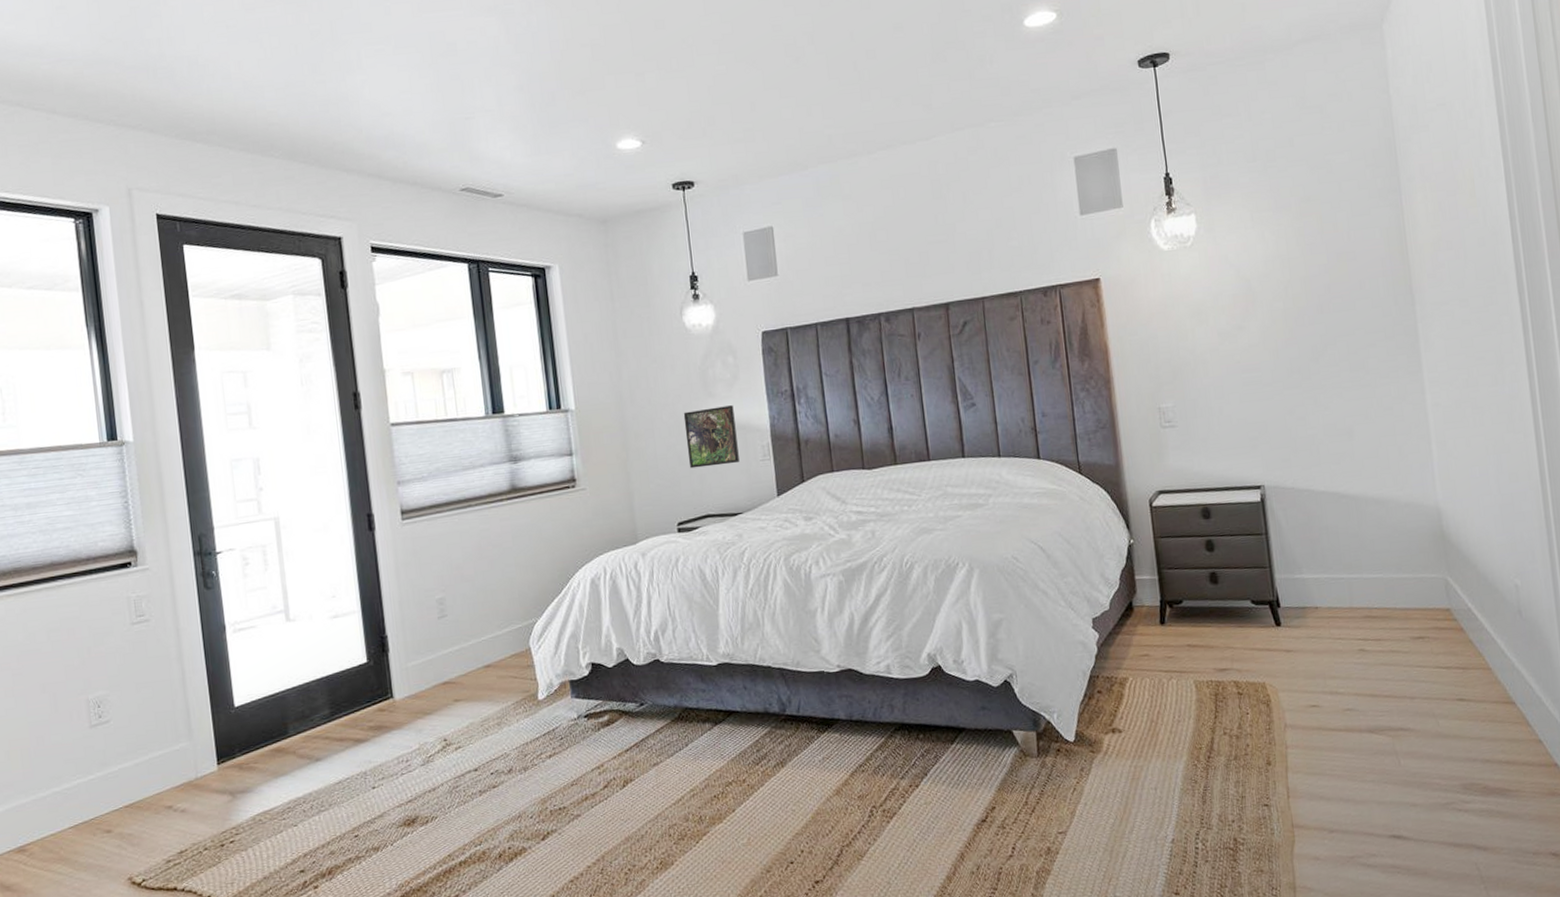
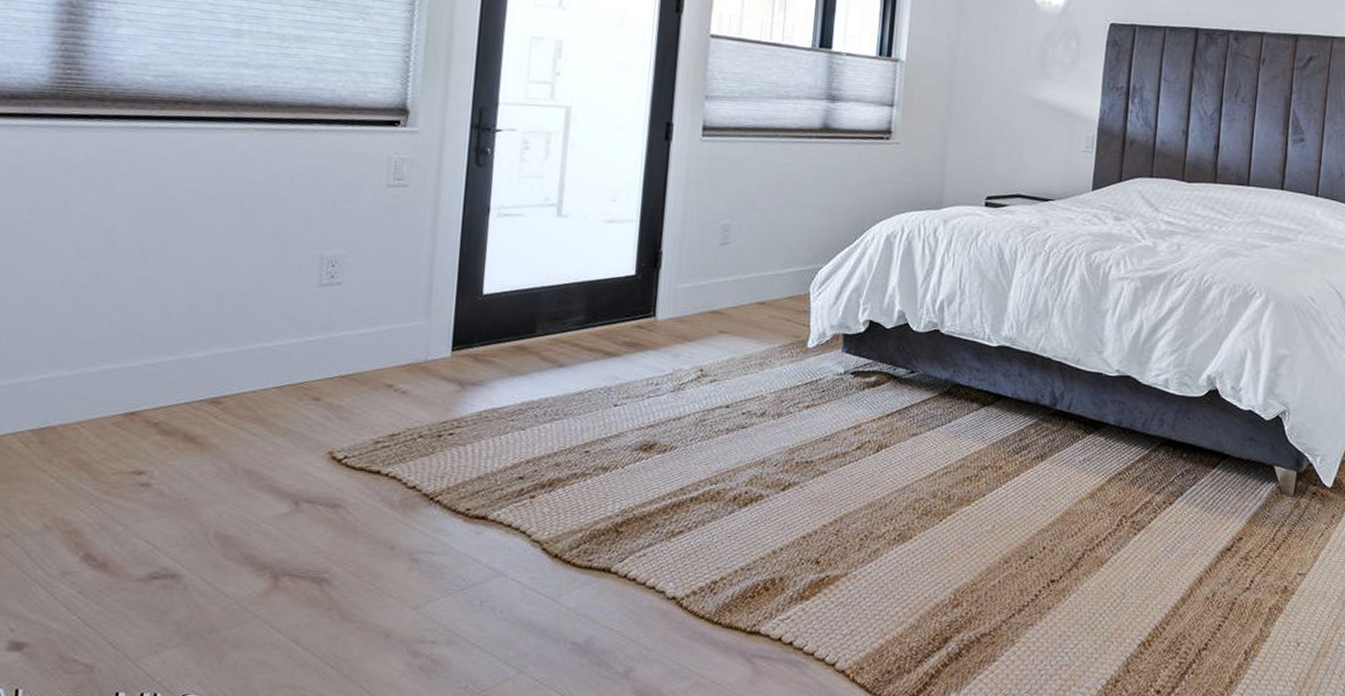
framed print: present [683,405,740,469] -> none [1009,87,1066,149]

